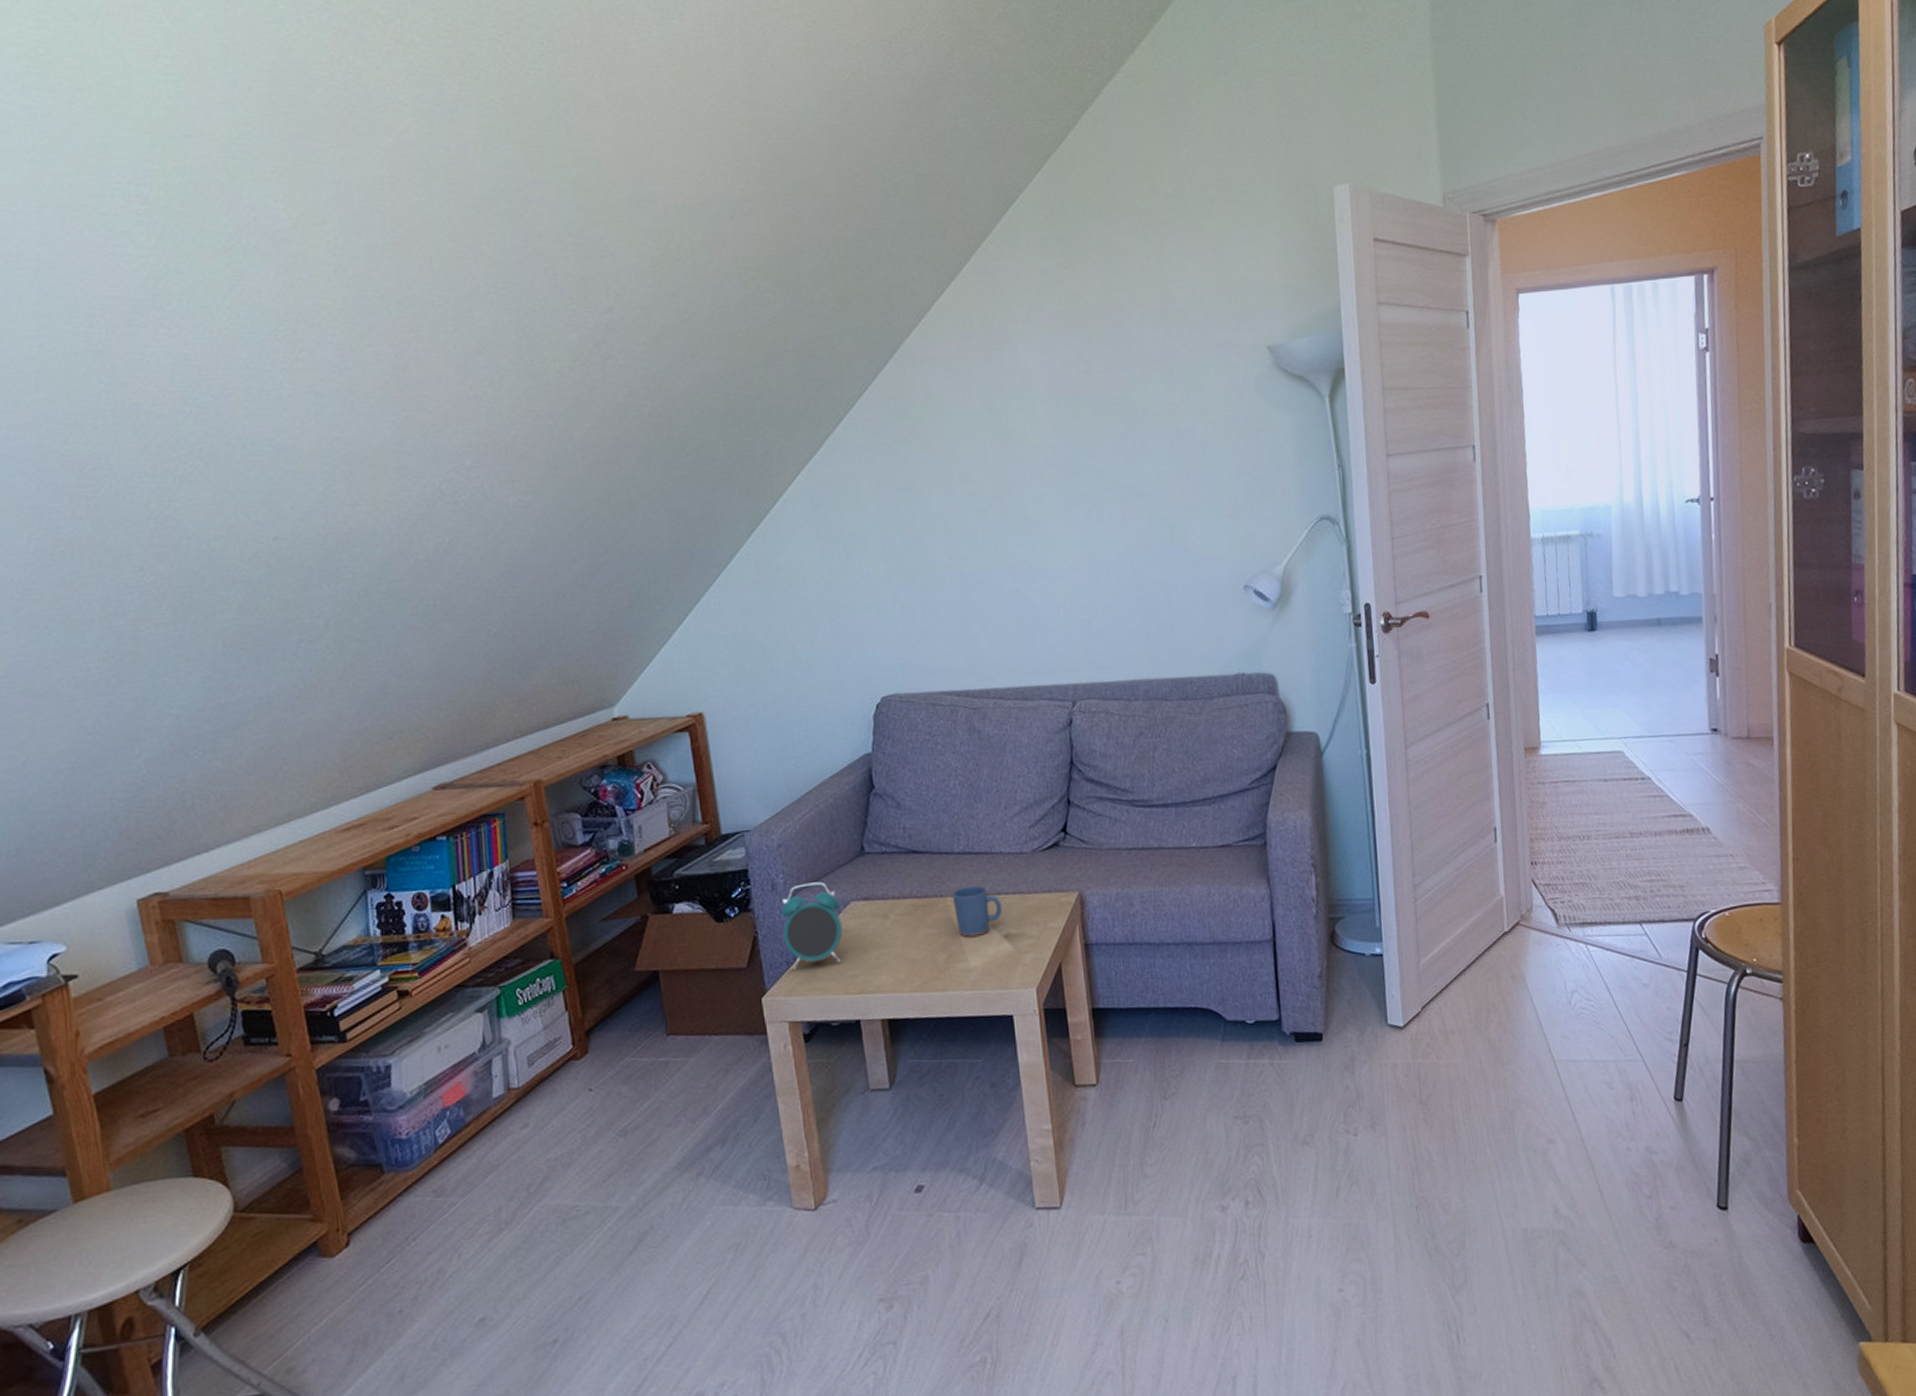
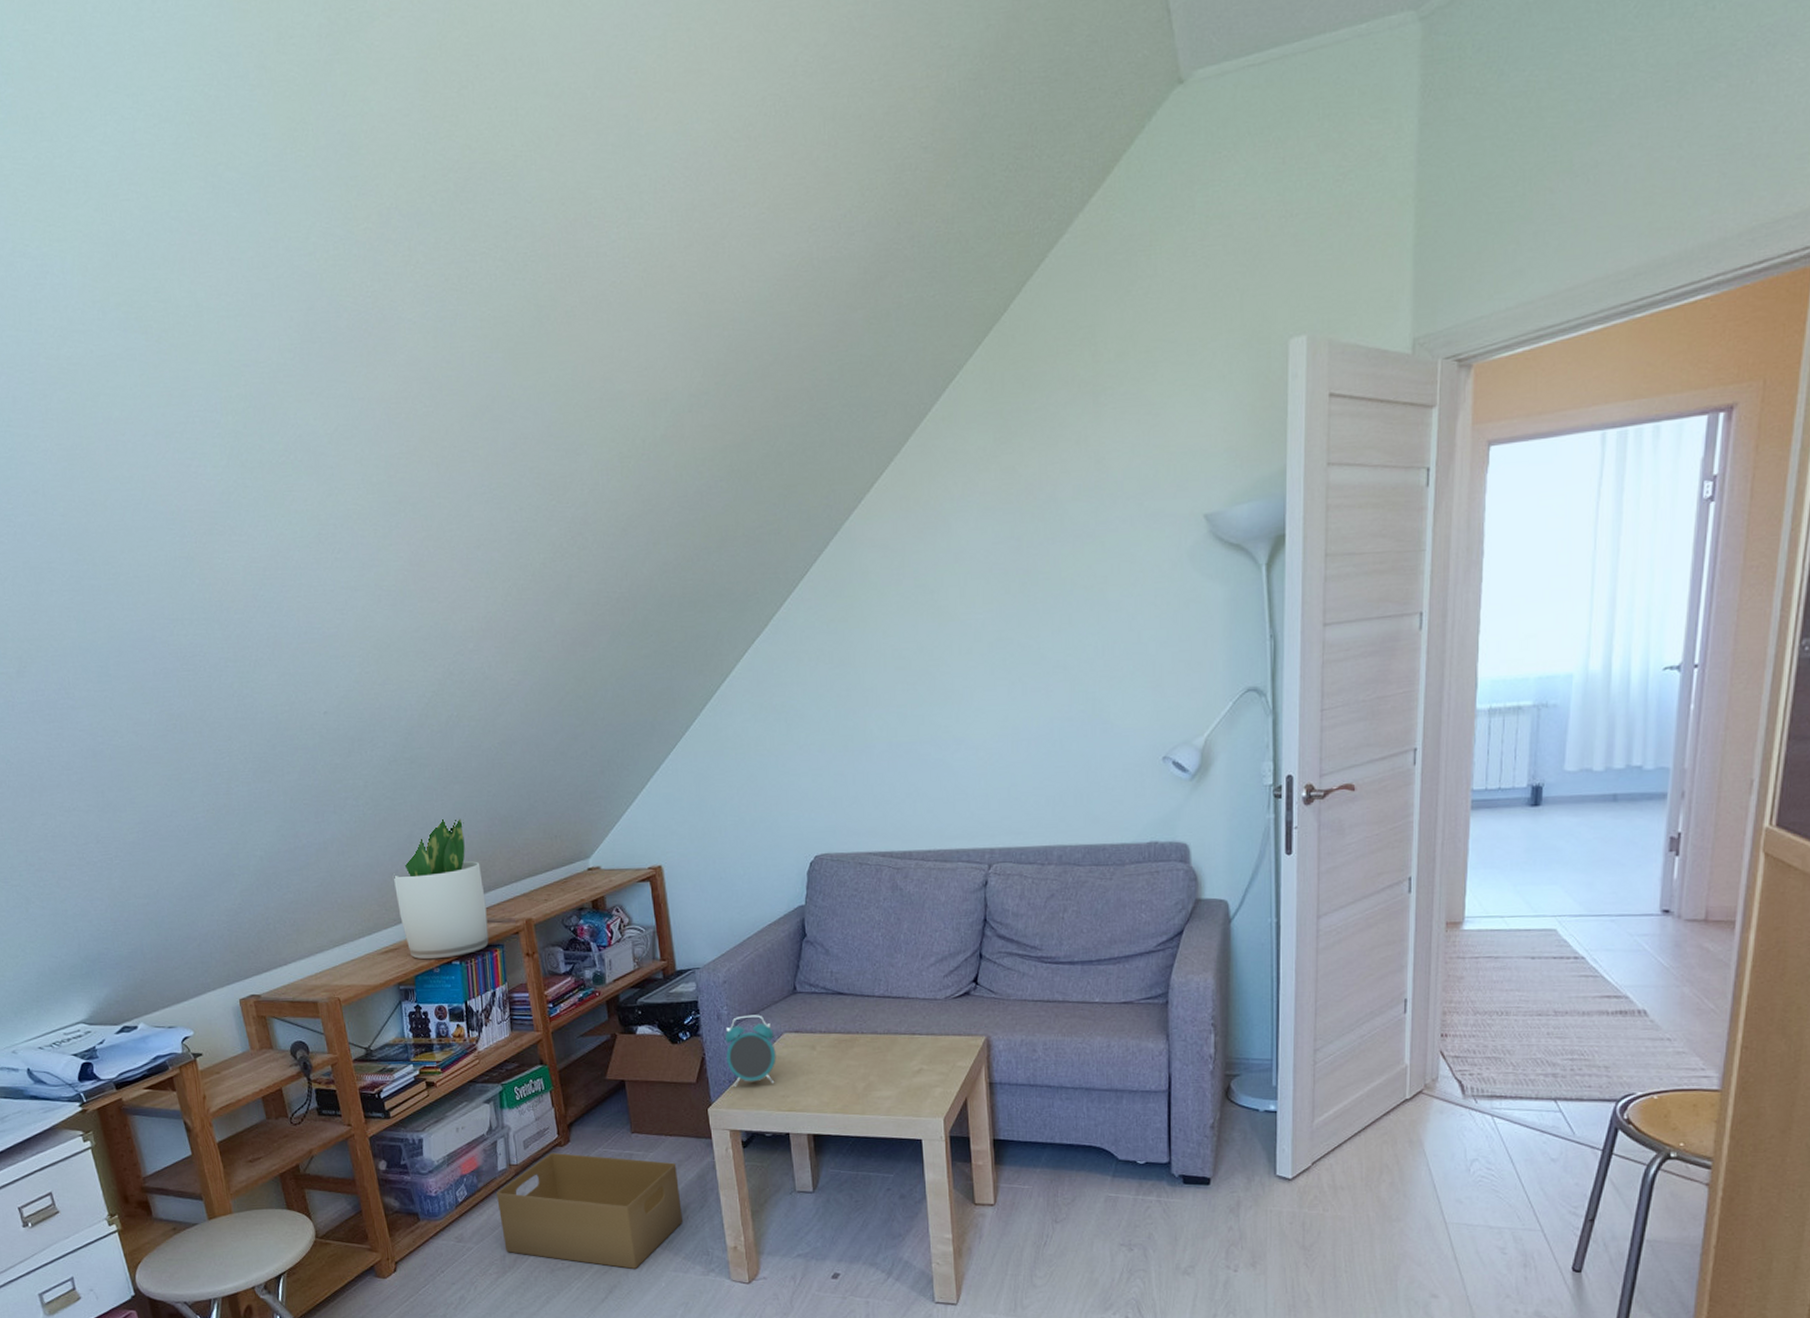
planter: none [359,663,486,837] -> present [392,818,489,960]
storage basket: none [490,1067,732,1208] -> present [496,1152,683,1269]
mug: present [952,885,1003,937] -> none [871,1025,916,1070]

